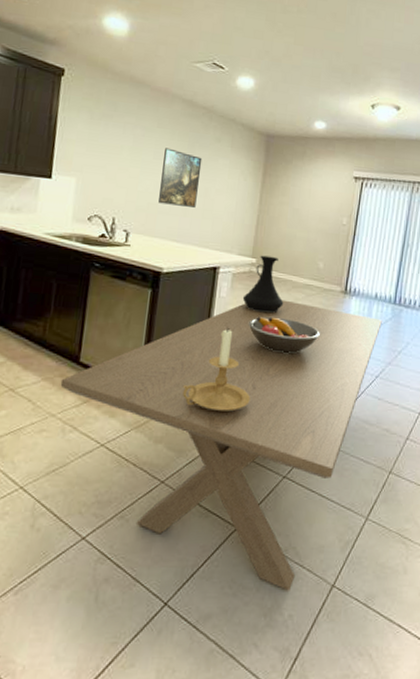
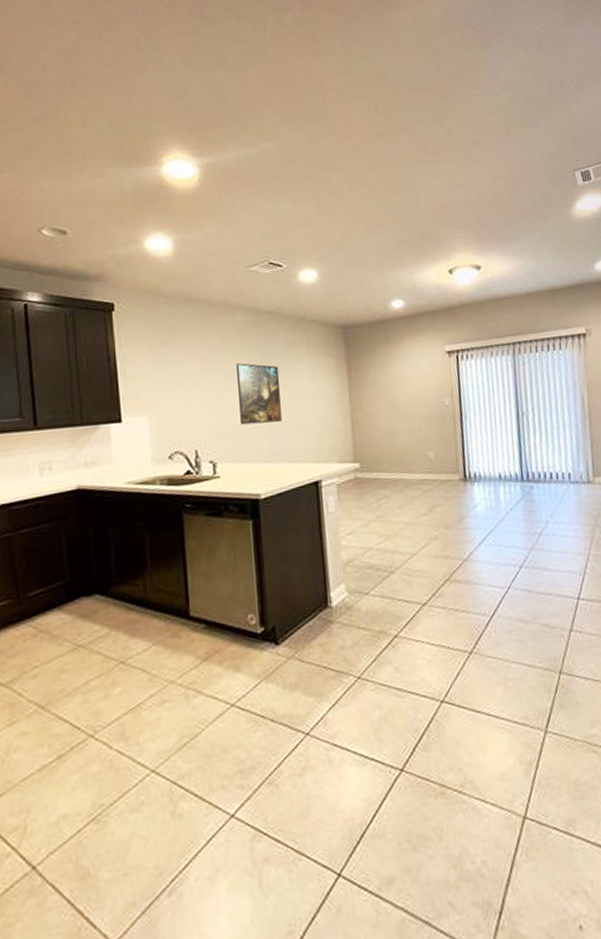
dining table: present [60,299,382,591] -> none [173,501,514,834]
candle holder: present [182,327,250,411] -> none [307,544,386,642]
vase: present [242,255,284,314] -> none [353,456,400,522]
fruit bowl: present [248,317,320,353] -> none [365,522,447,561]

